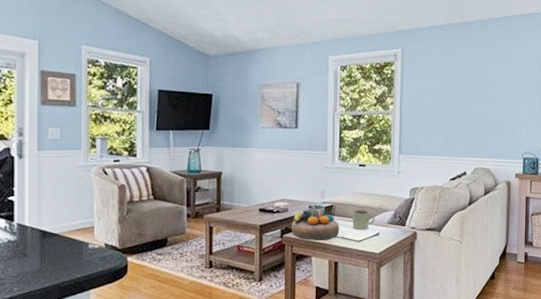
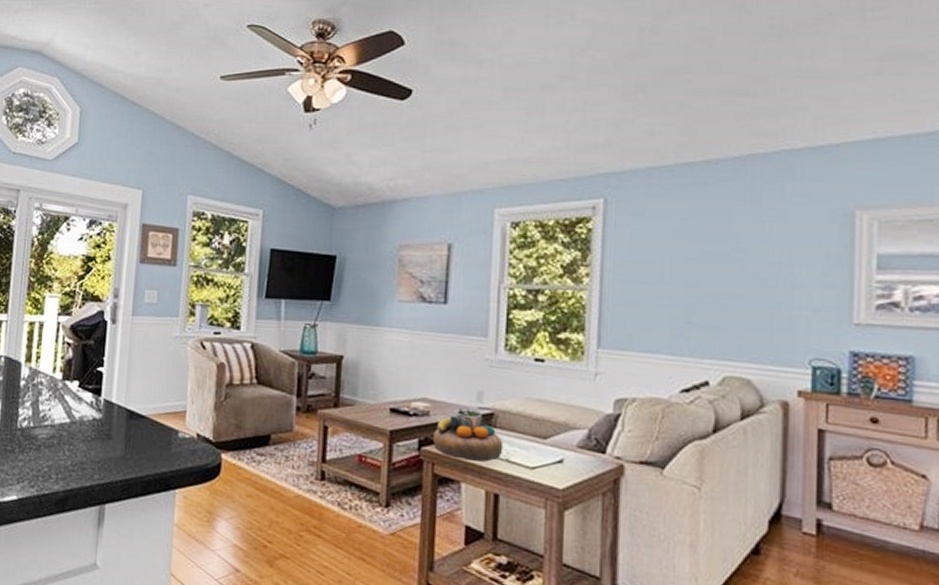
mug: present [352,210,375,231] -> none [522,423,558,454]

